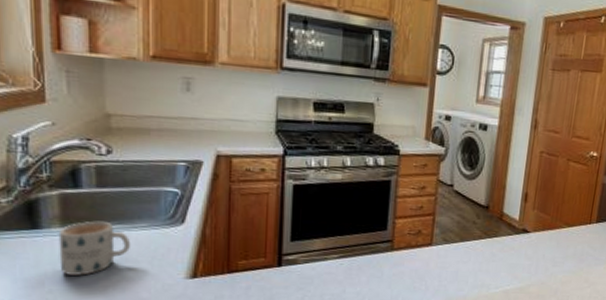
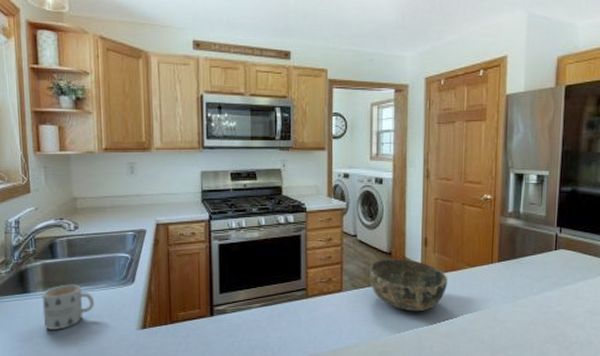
bowl: none [462,213,545,271] -> present [370,259,448,312]

